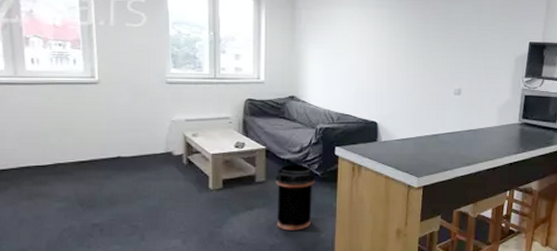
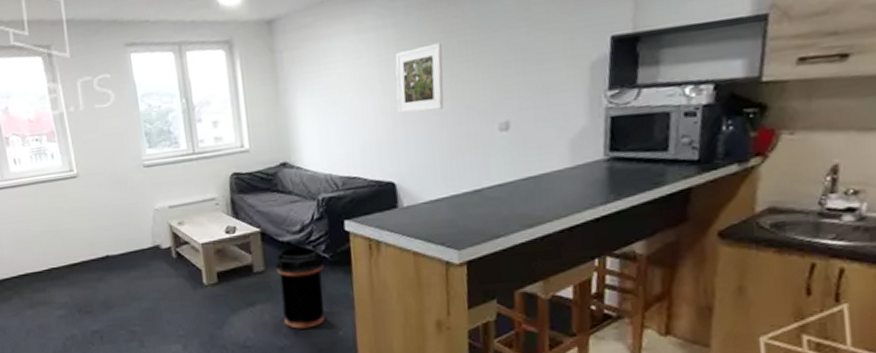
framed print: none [385,25,421,73] -> present [395,42,444,114]

